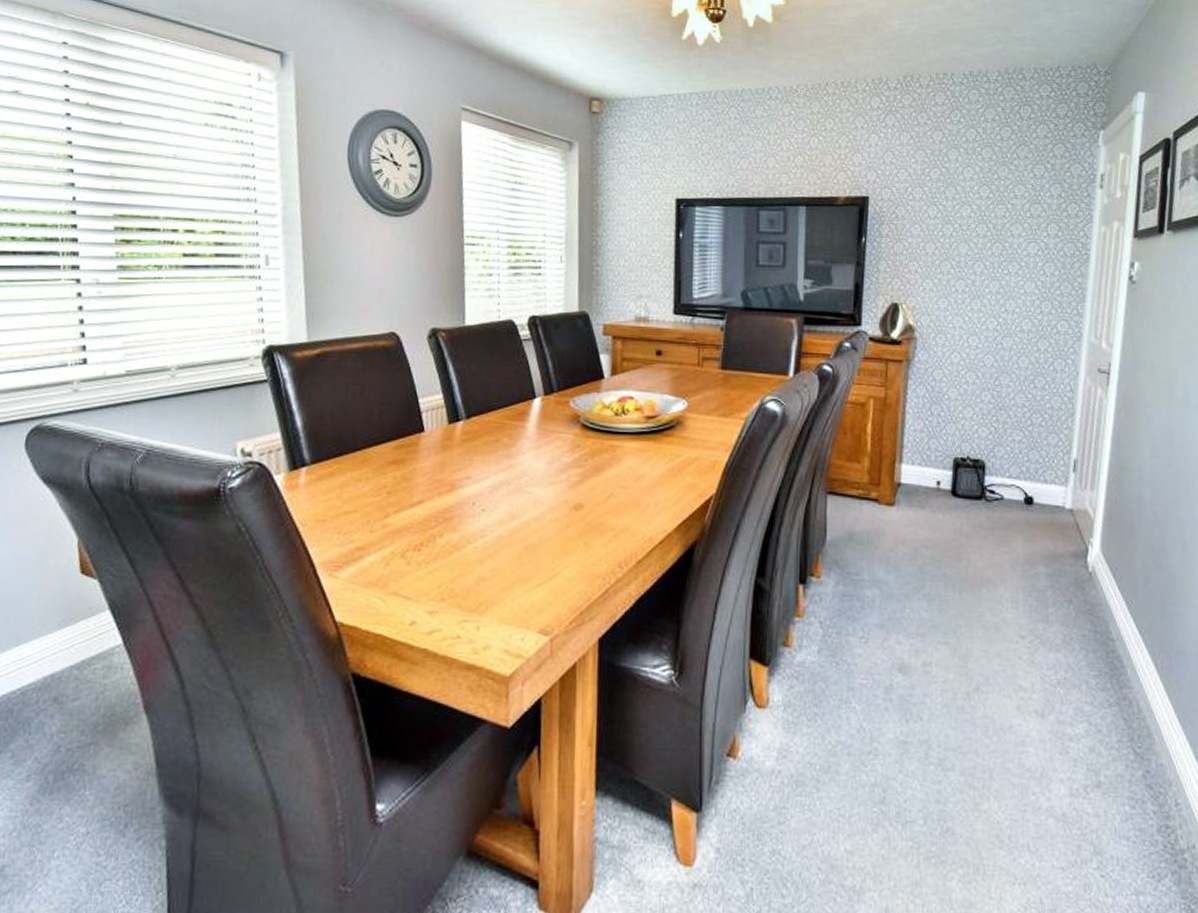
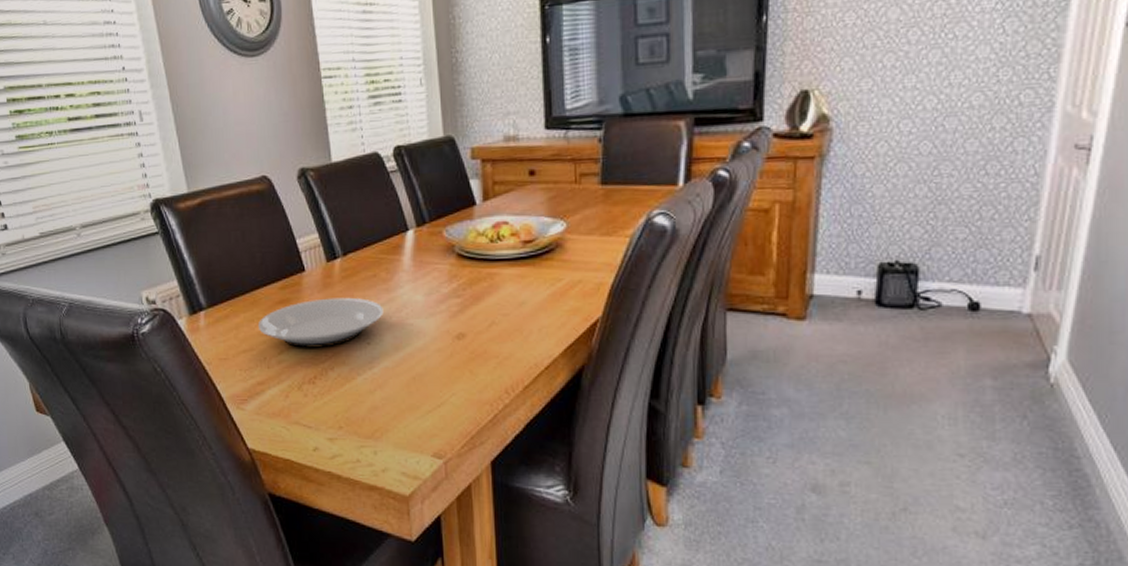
plate: none [365,460,503,513] -> present [257,297,384,348]

